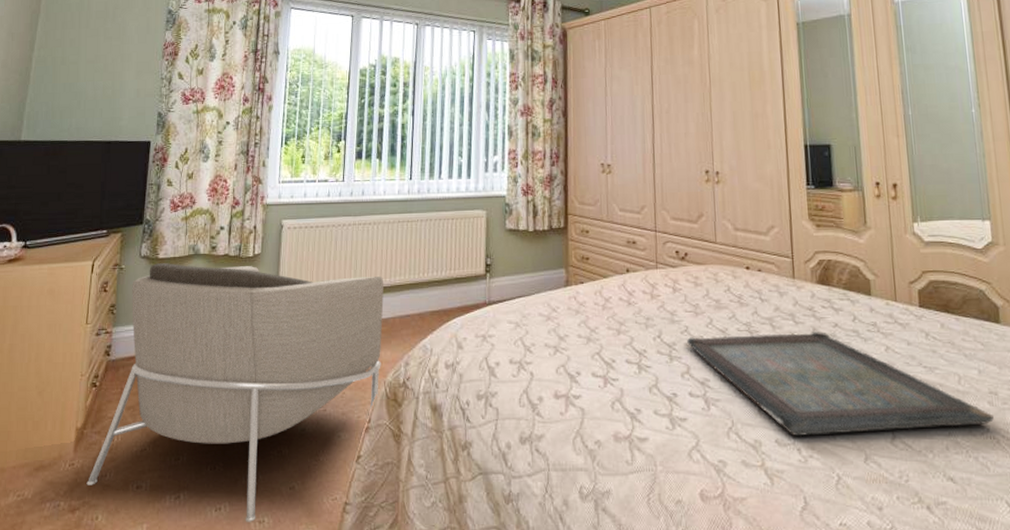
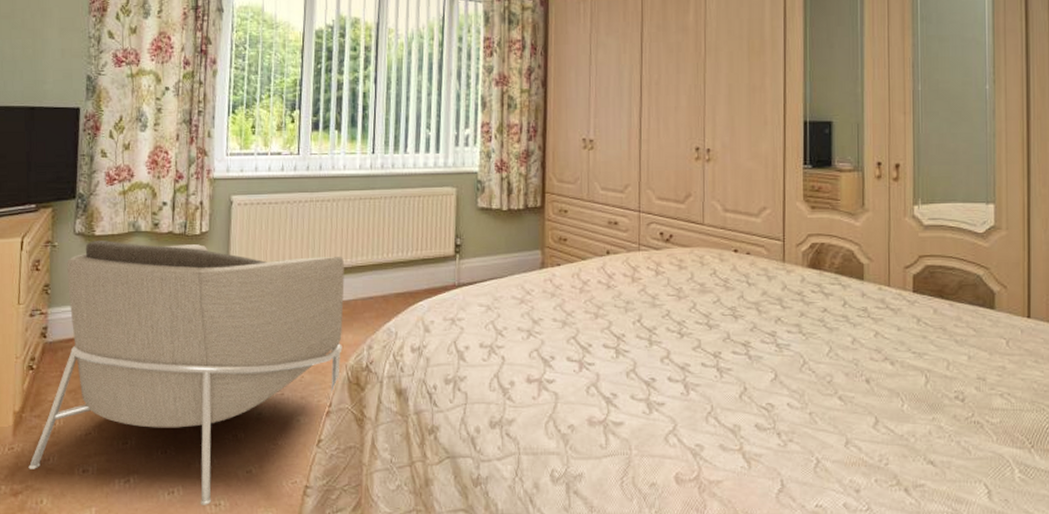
serving tray: present [687,332,994,437] -> none [668,317,979,422]

